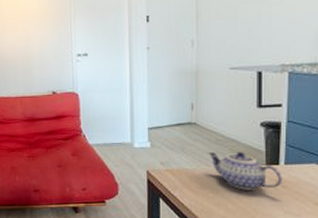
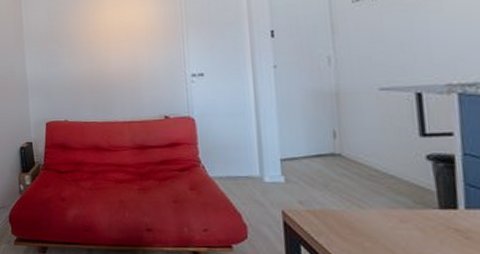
teapot: present [207,151,283,191] -> none [358,189,465,242]

